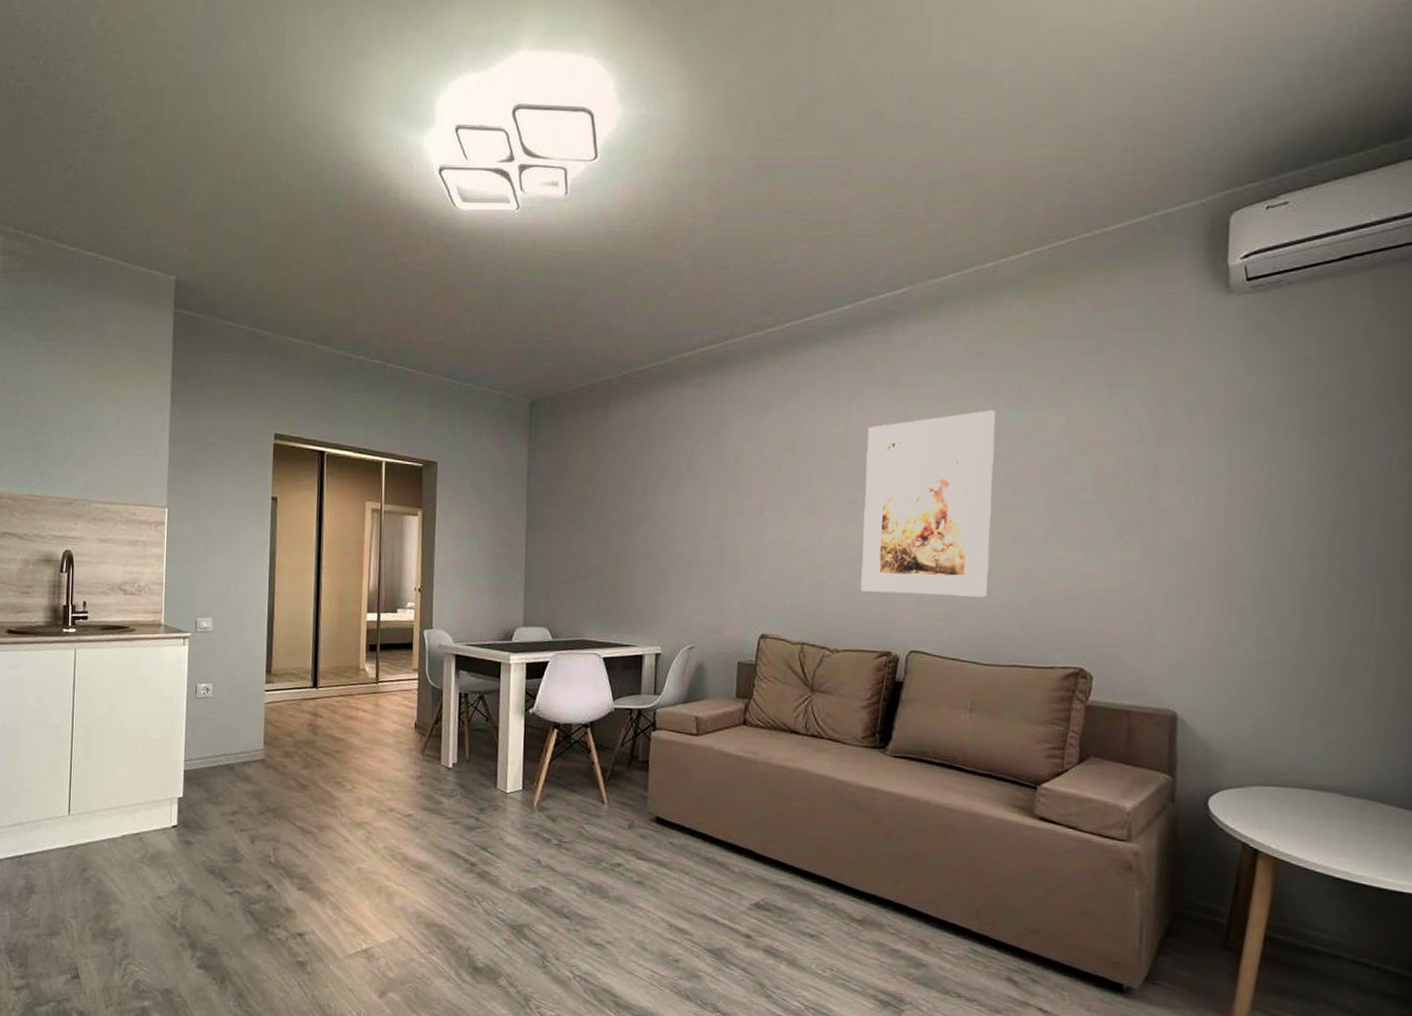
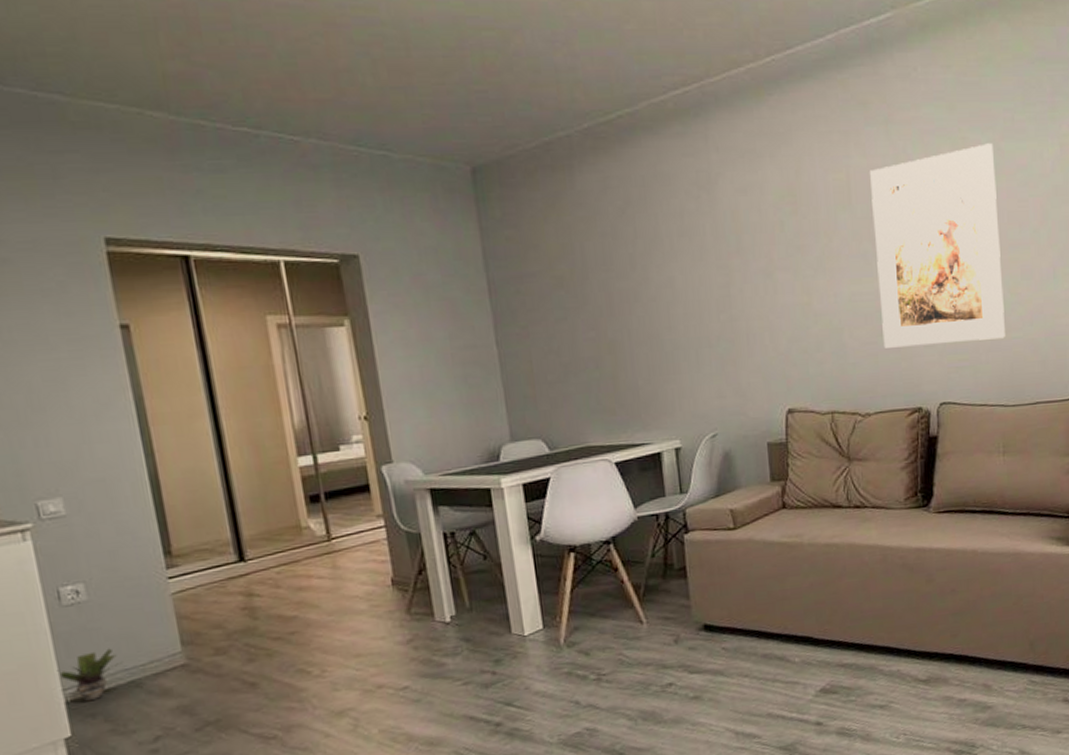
potted plant: none [184,736,225,774] -> present [56,648,124,702]

